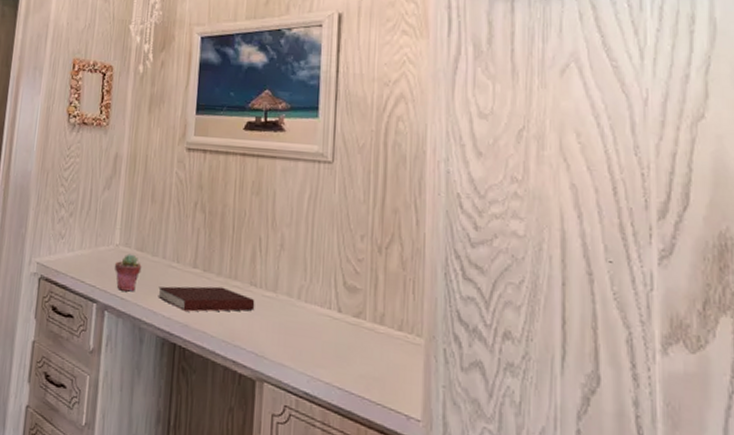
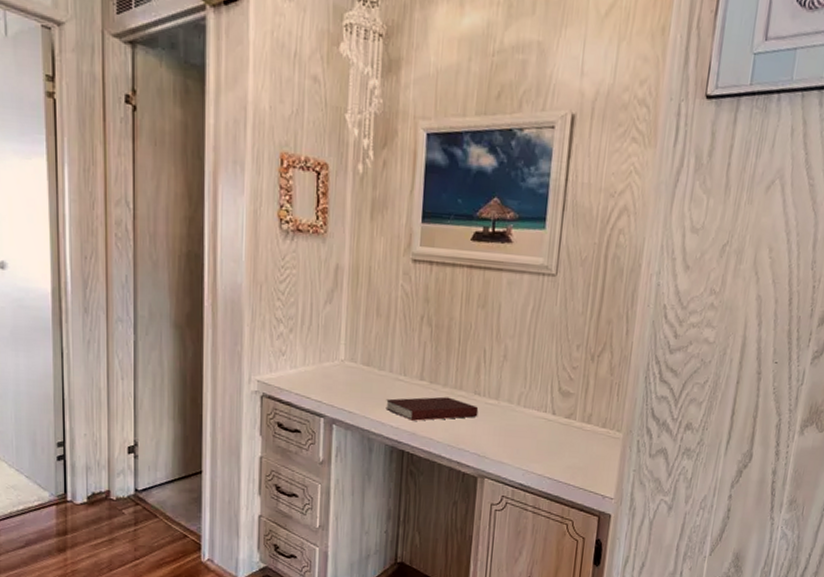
potted succulent: present [114,253,142,292] -> none [340,368,369,406]

